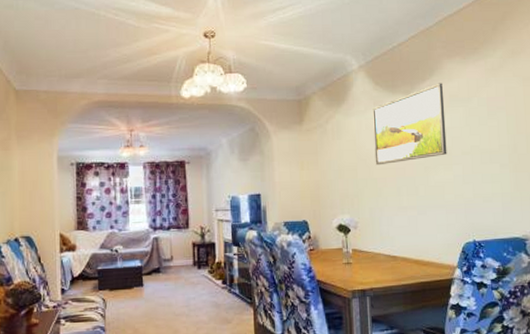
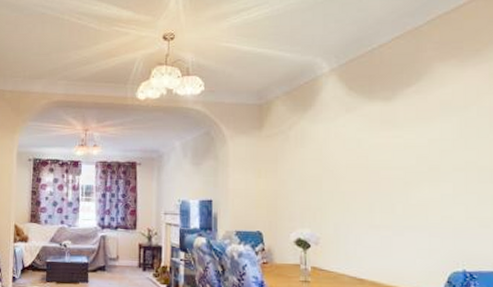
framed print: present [372,83,447,166] -> none [344,89,434,178]

